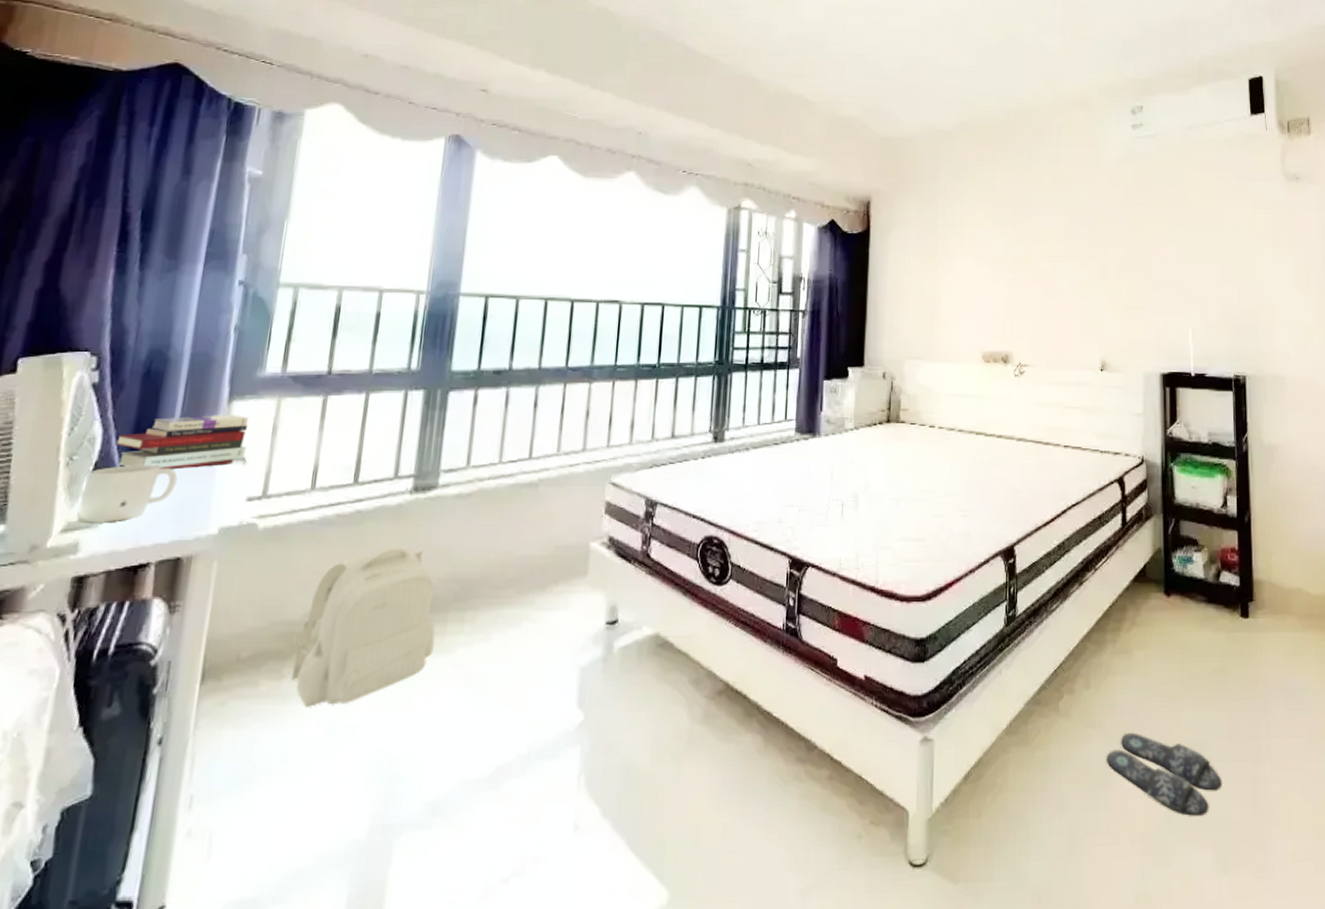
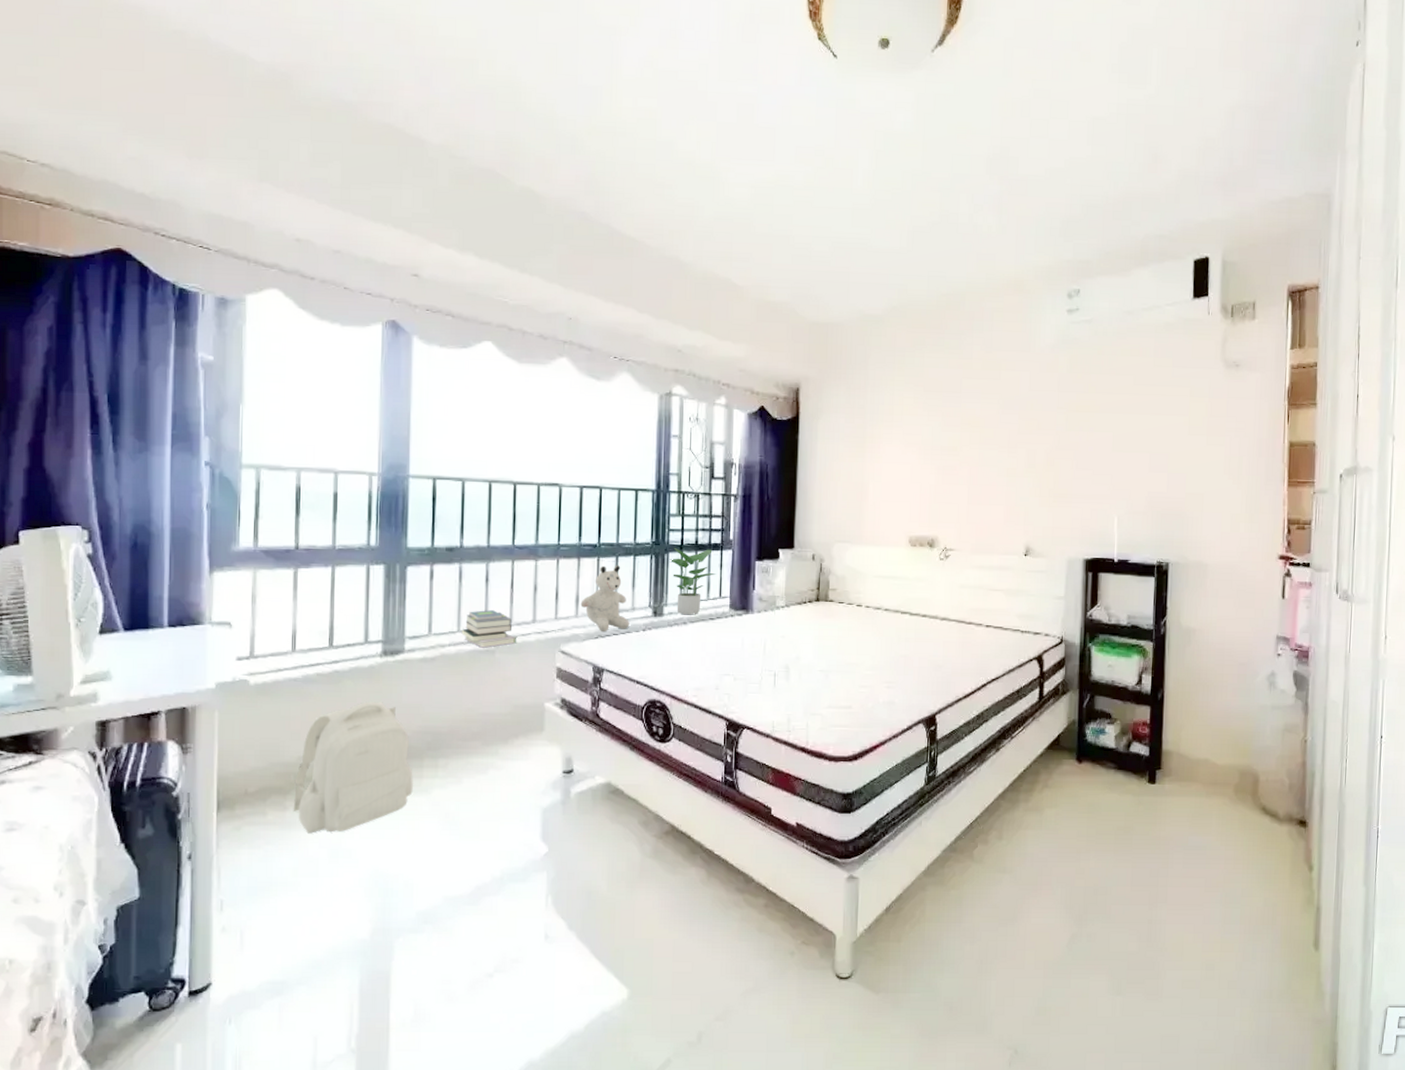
mug: present [76,465,178,523] -> none [92,627,174,677]
books: present [114,414,249,470] -> none [115,583,231,632]
books: none [503,438,563,481] -> present [461,610,516,648]
stuffed animal: none [635,386,688,461] -> present [580,565,629,633]
potted plant: none [732,368,783,440] -> present [669,548,717,615]
slippers: present [1107,732,1221,816] -> none [1016,877,1120,948]

